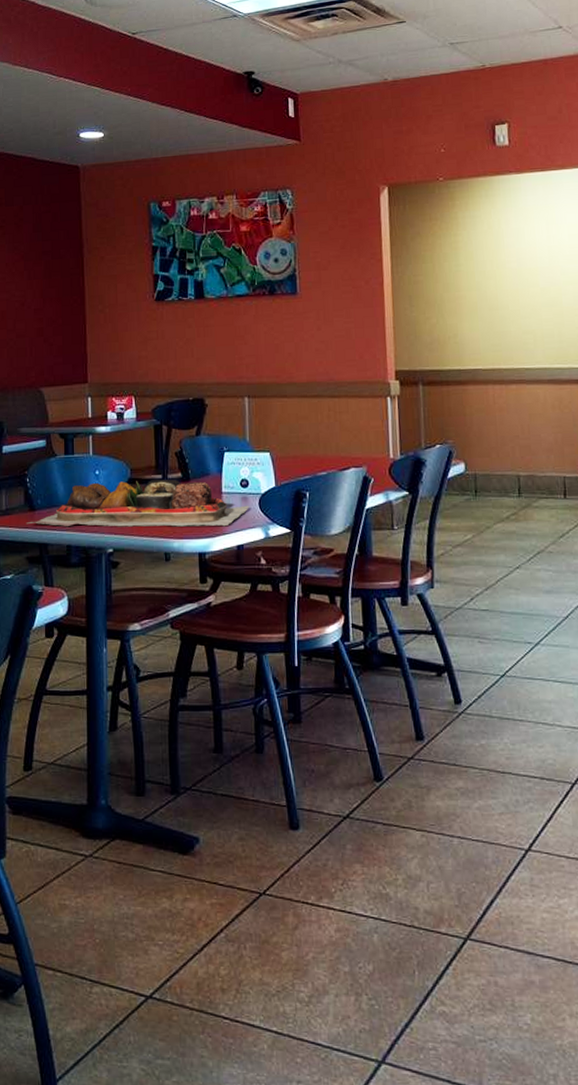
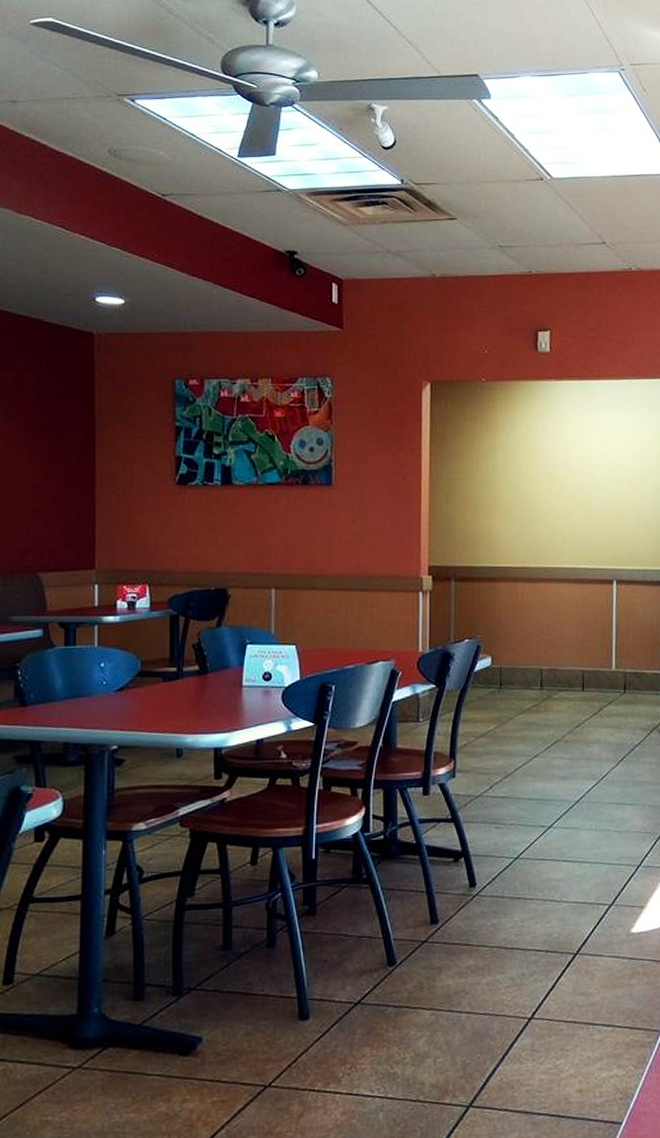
food tray: present [27,479,249,527] -> none [16,672,271,724]

